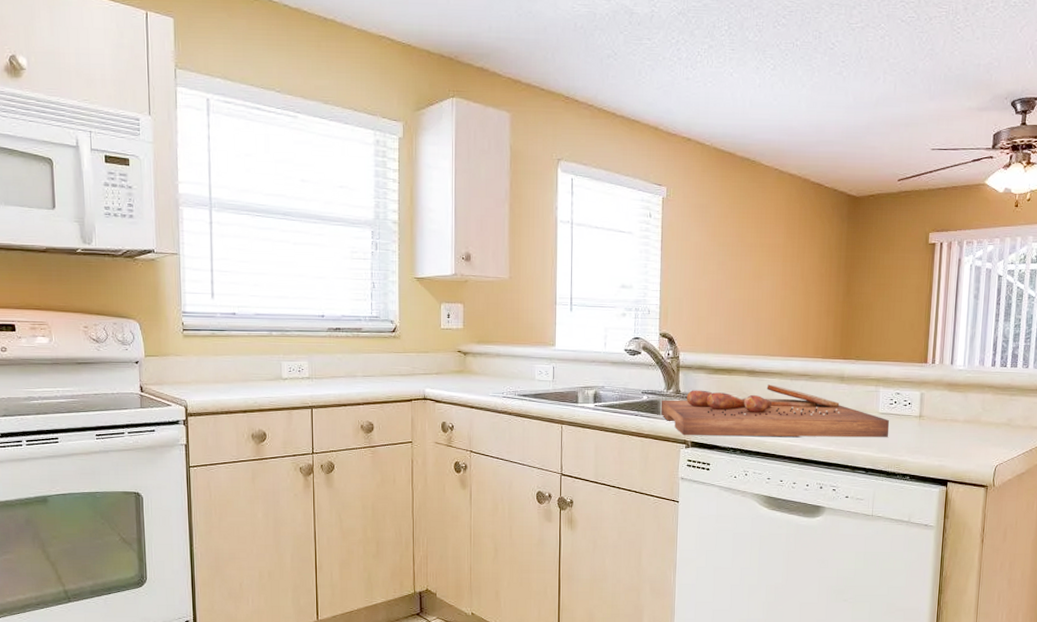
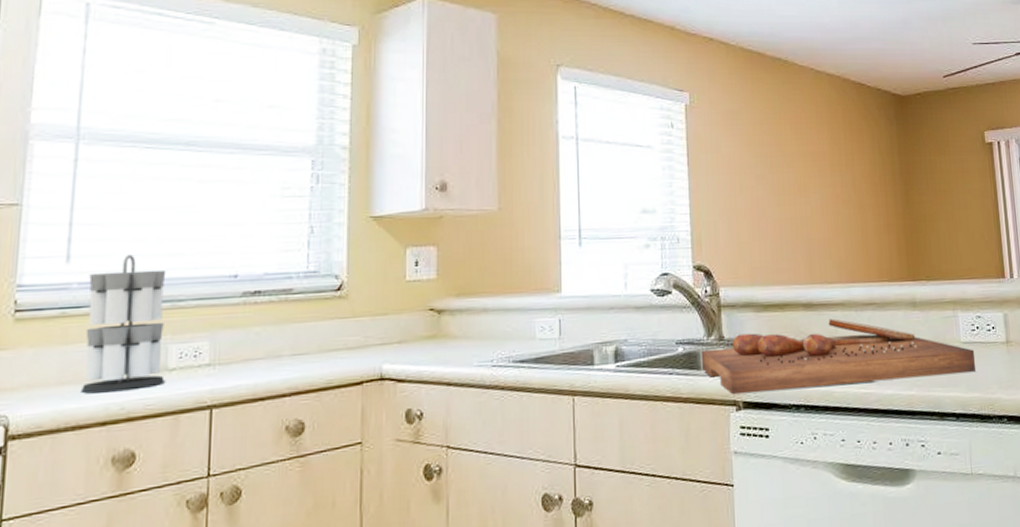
spice rack: none [227,295,281,391] -> present [81,254,167,394]

